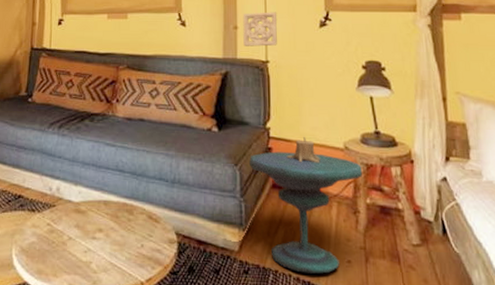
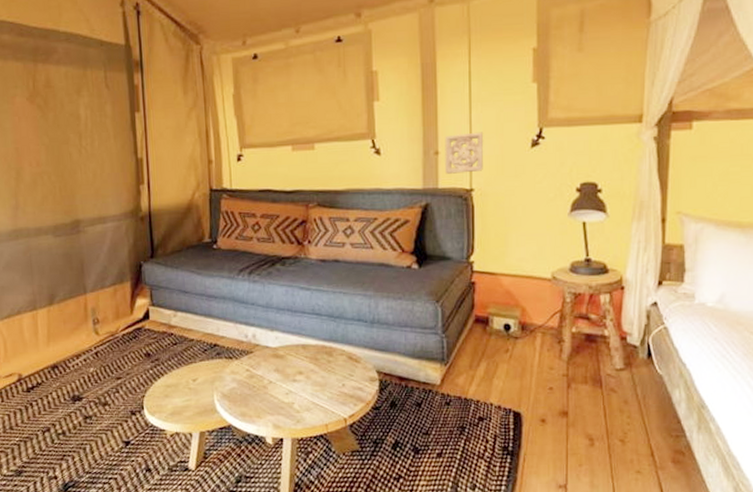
side table: present [249,136,363,274] -> none [452,268,570,401]

